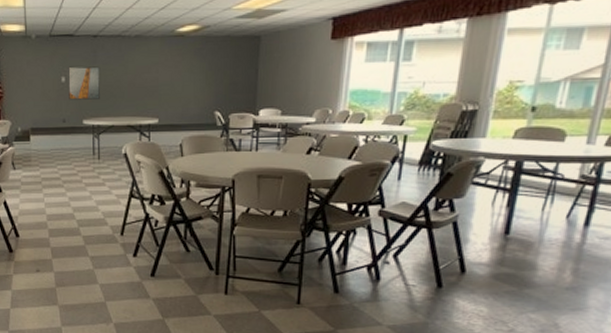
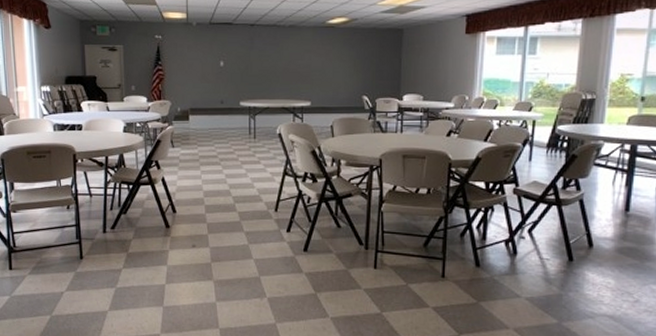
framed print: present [68,66,100,100] -> none [226,52,256,83]

